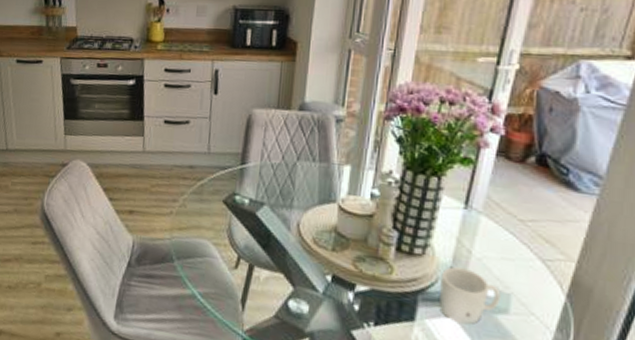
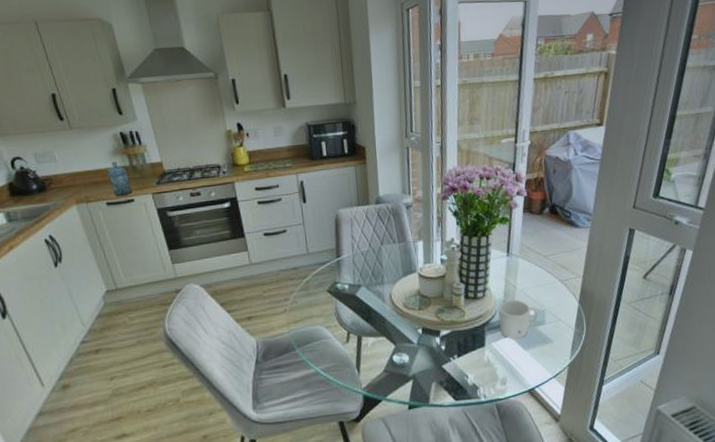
canister: none [23,19,43,55] -> present [107,161,133,196]

